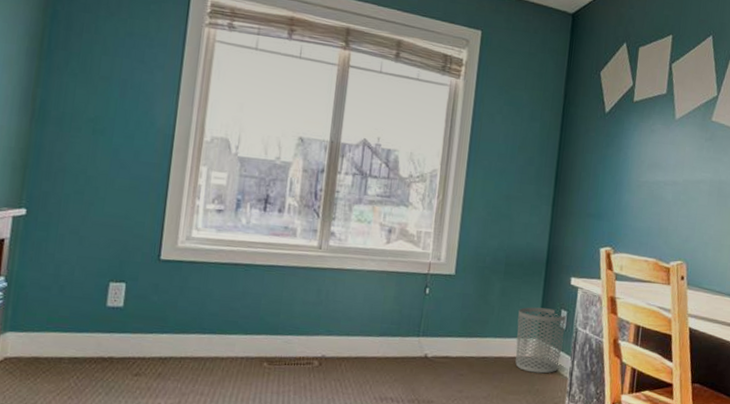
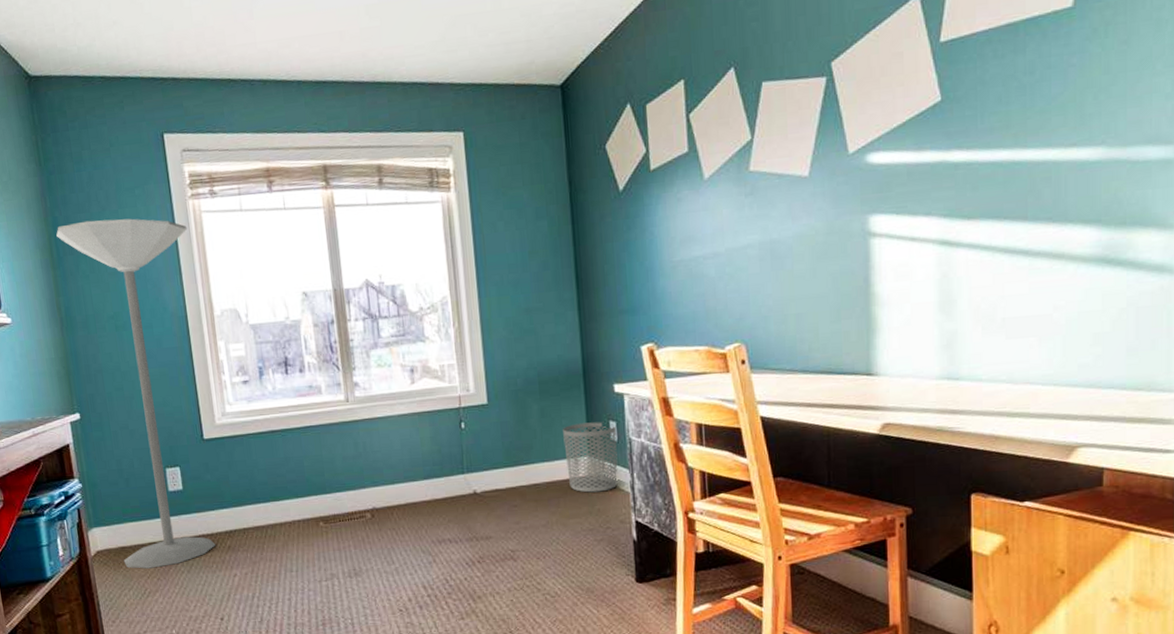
floor lamp: none [33,19,197,385] -> present [56,218,215,569]

